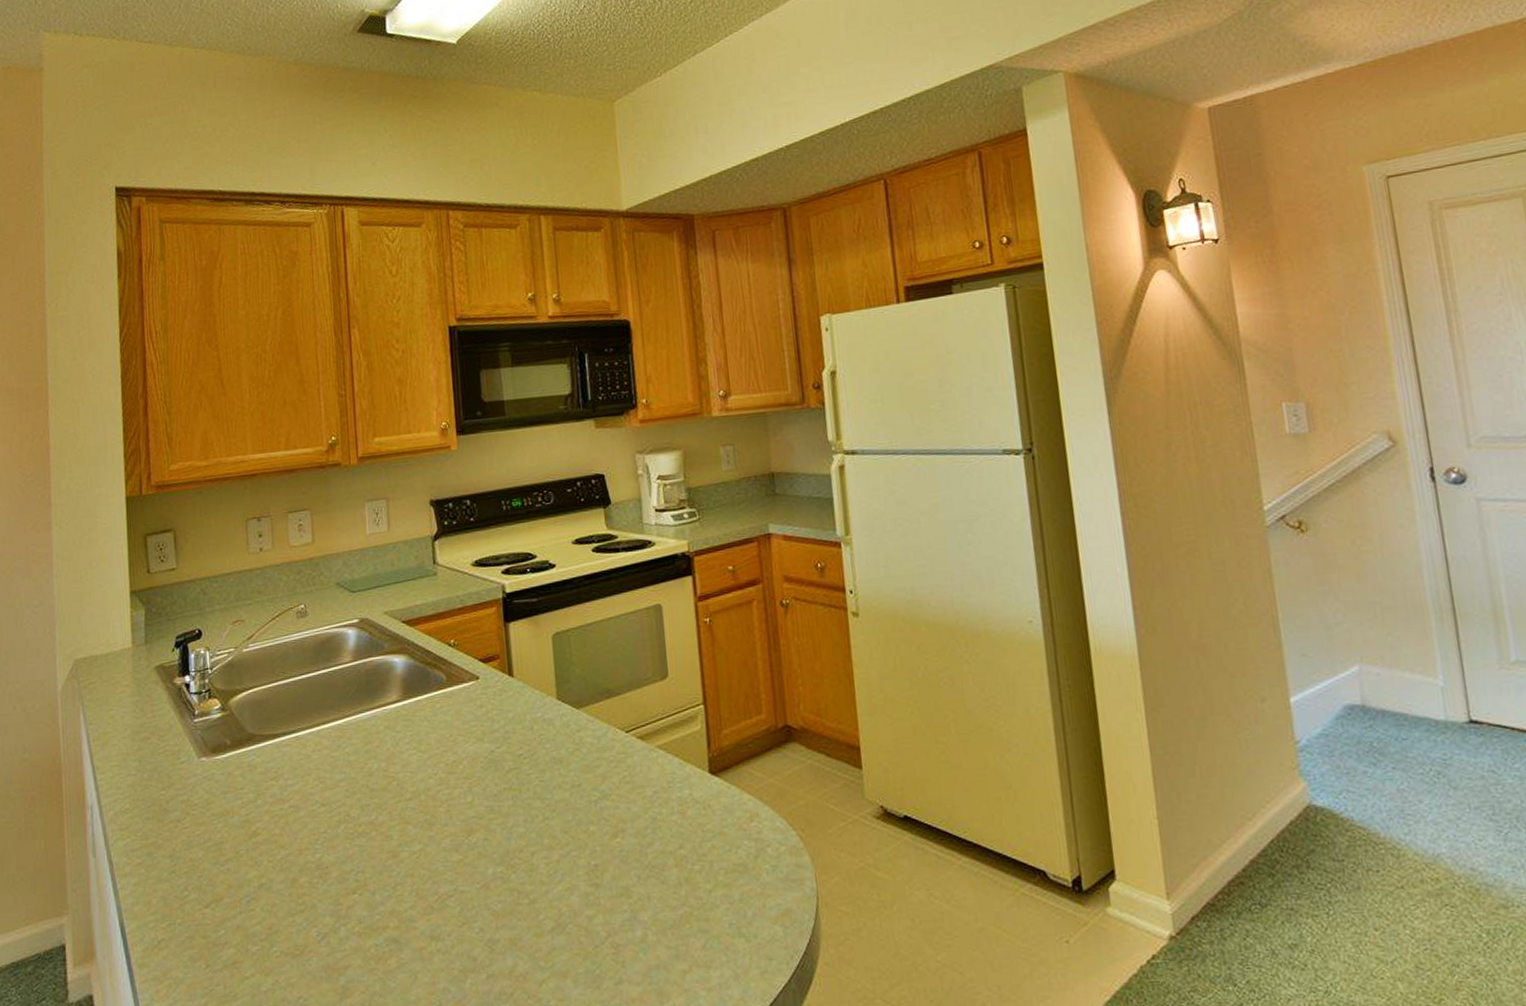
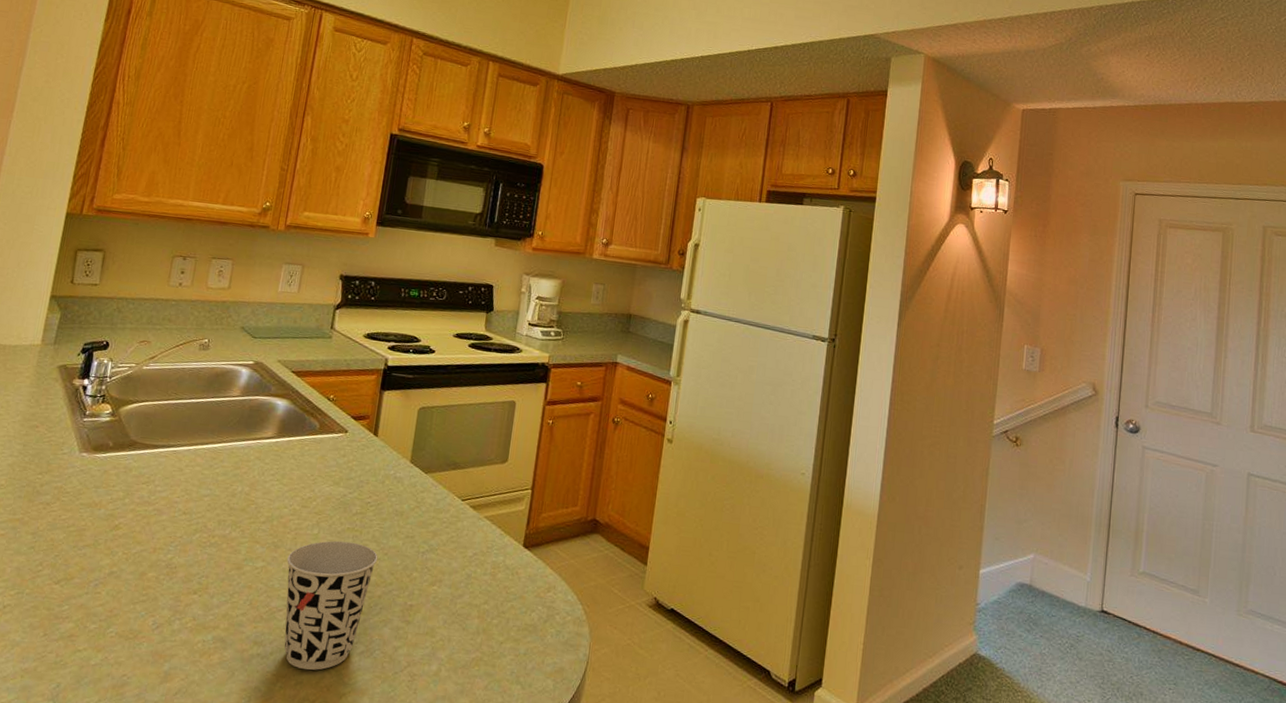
cup: none [445,803,546,959] -> present [284,540,378,670]

